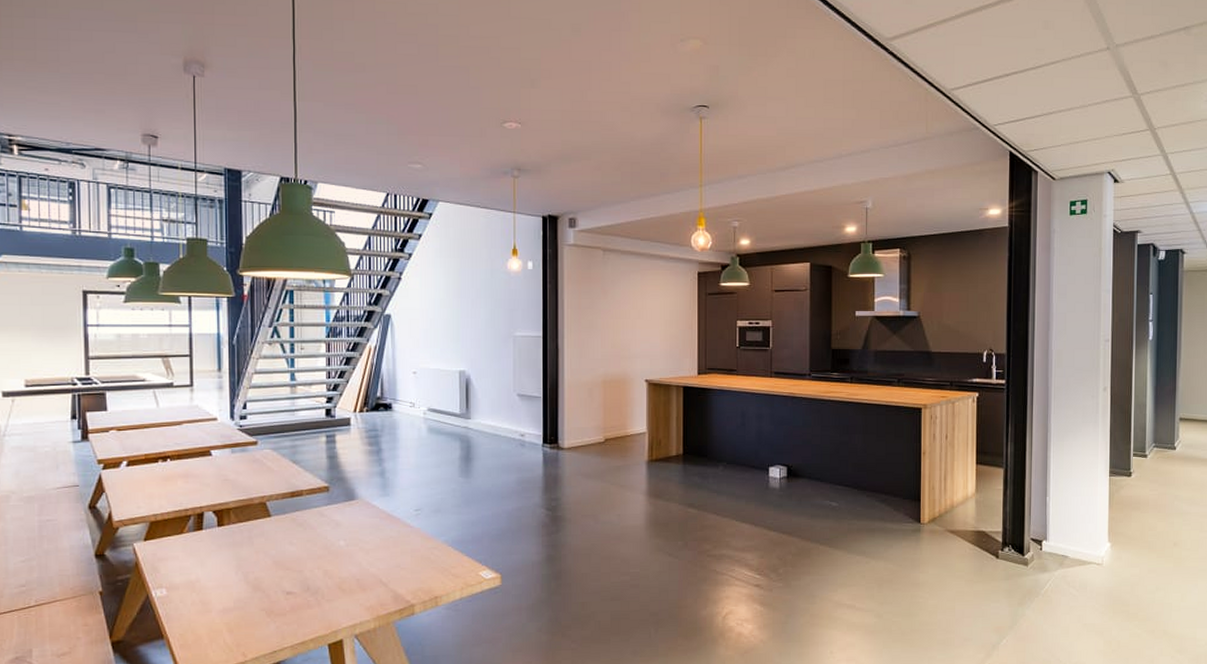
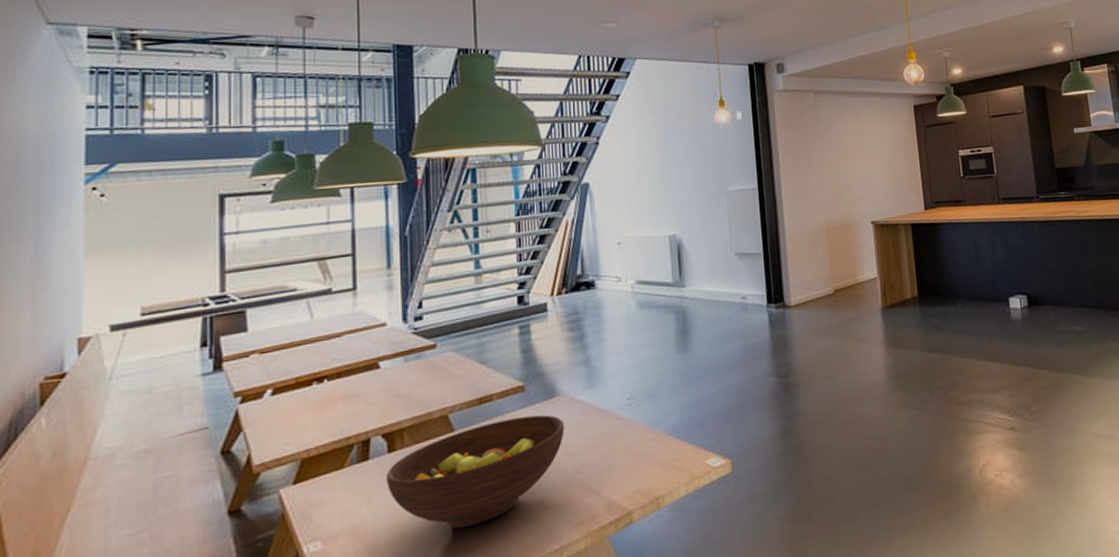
fruit bowl: none [216,512,361,596] -> present [387,414,565,529]

